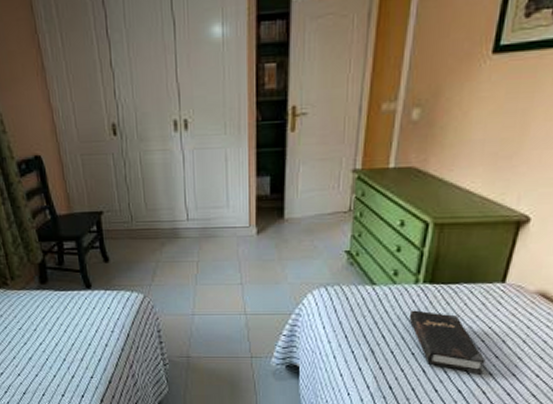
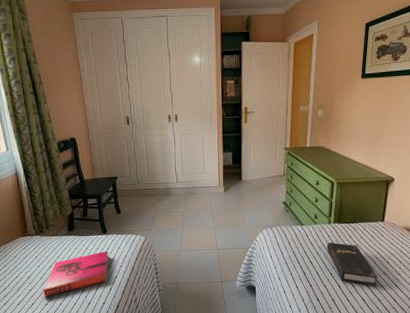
hardback book: none [13,312,96,366] -> present [43,251,109,297]

